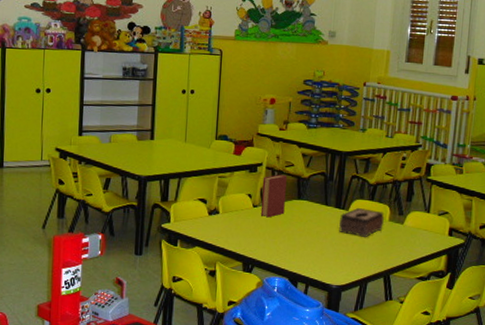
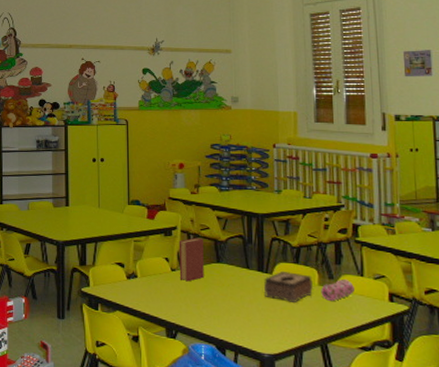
pencil case: none [390,215,420,236] -> present [321,278,354,302]

